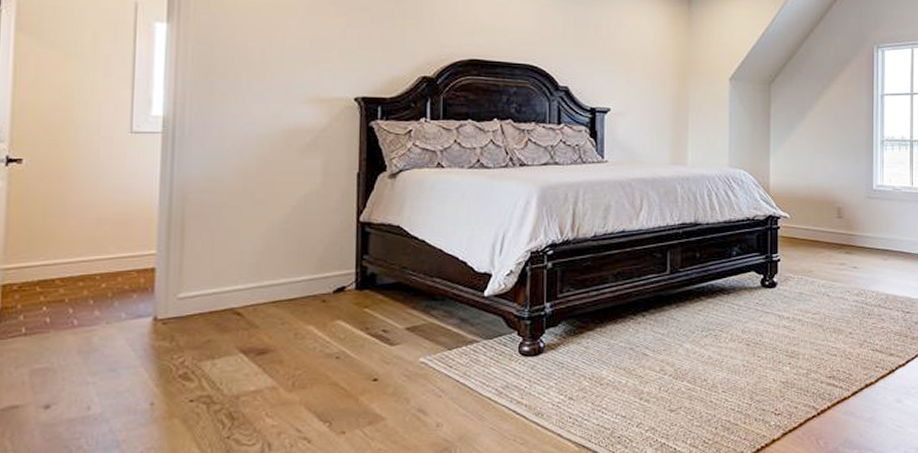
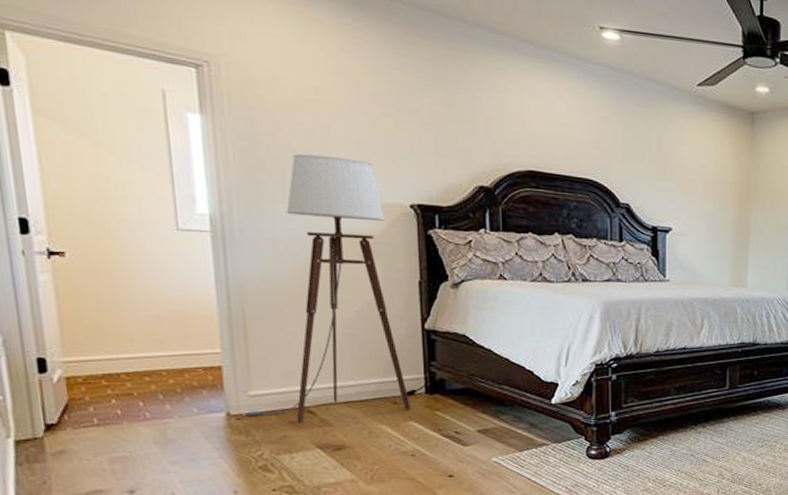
floor lamp: none [169,54,339,325] -> present [242,153,410,422]

